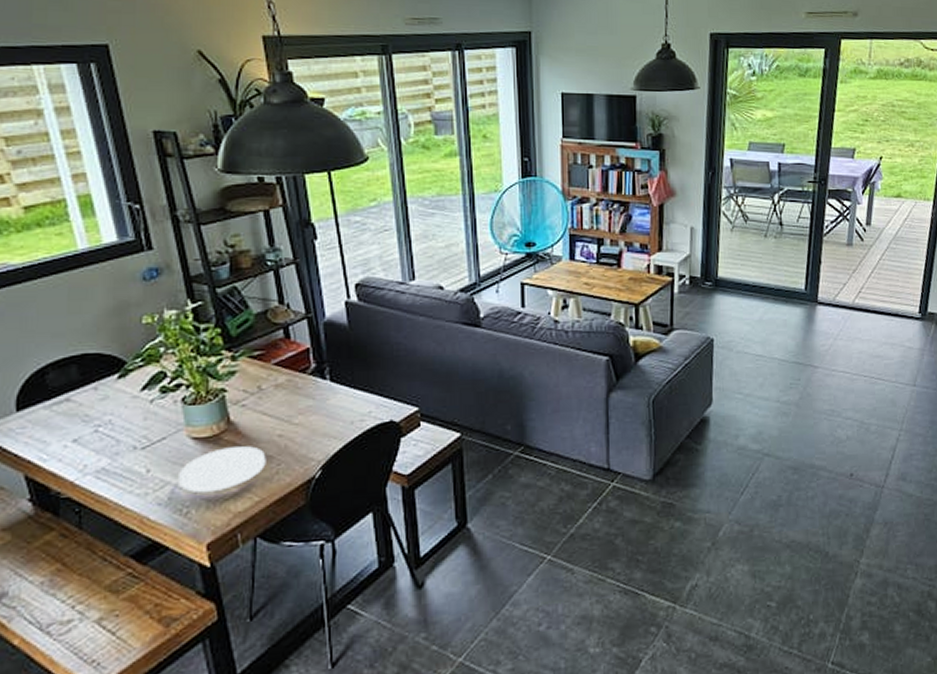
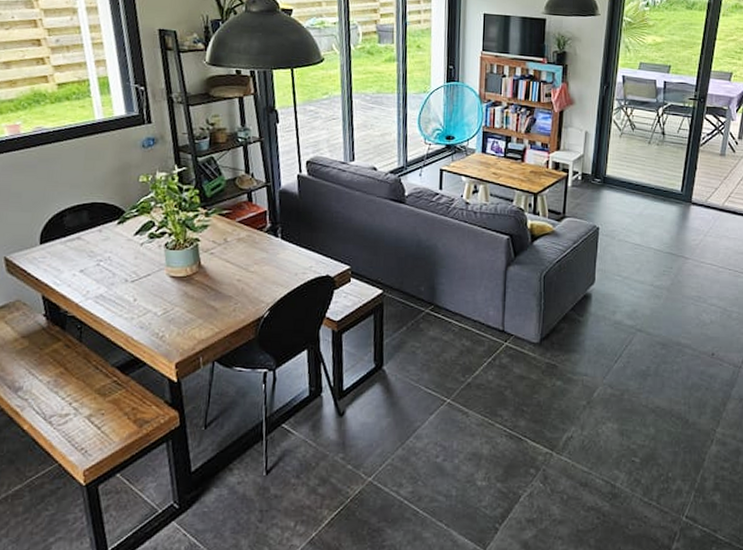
plate: present [179,446,266,493] -> none [158,286,227,322]

